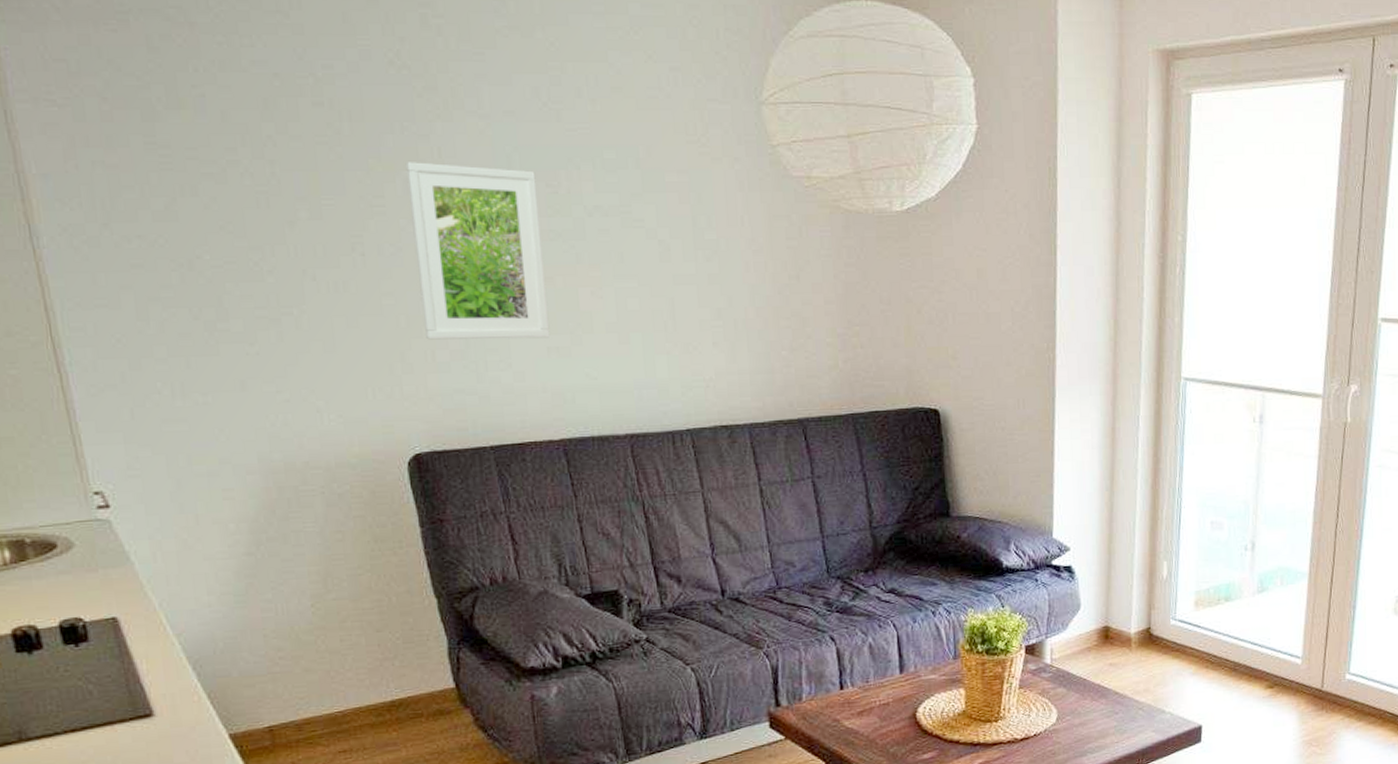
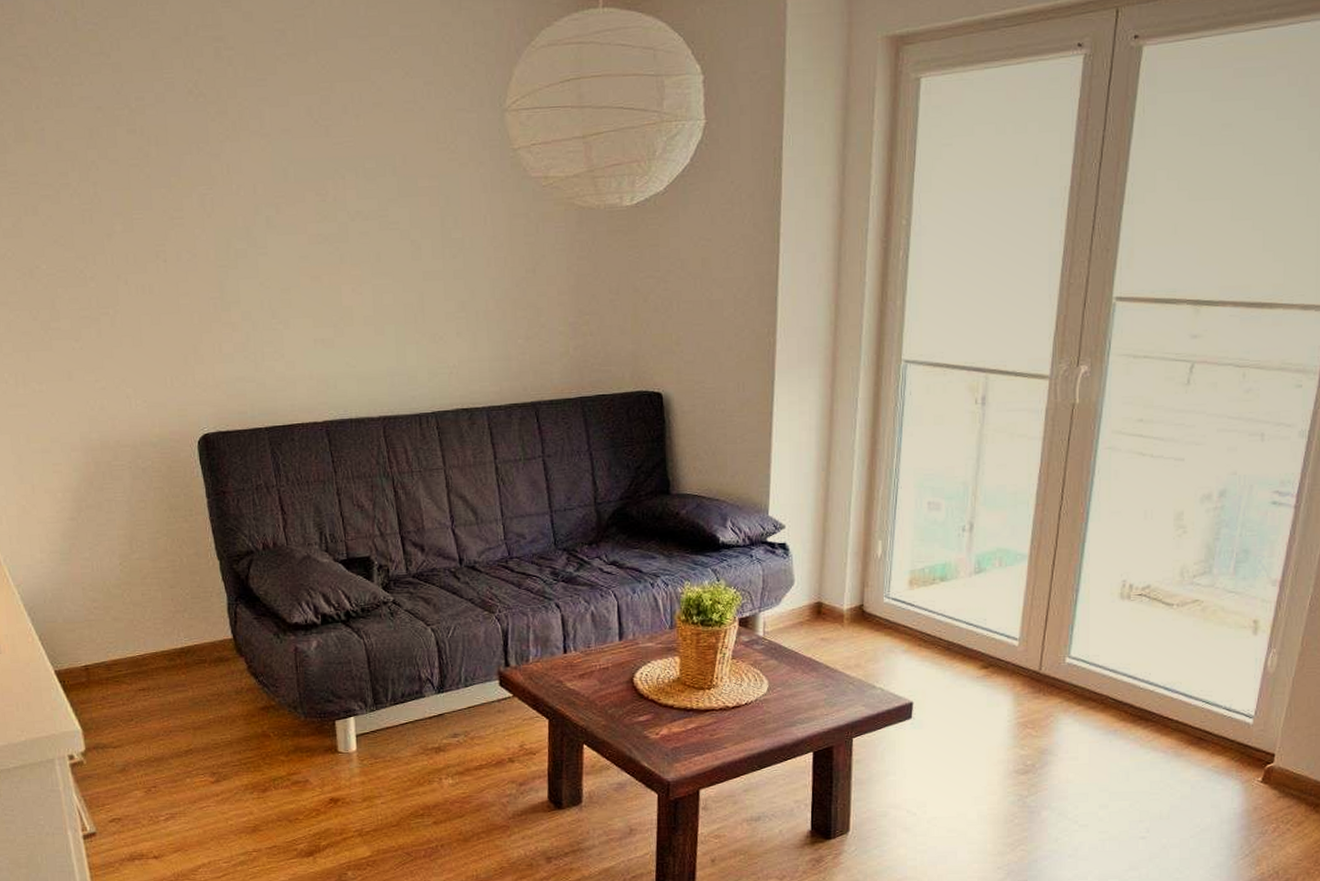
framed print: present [405,162,551,340] -> none [200,178,317,334]

